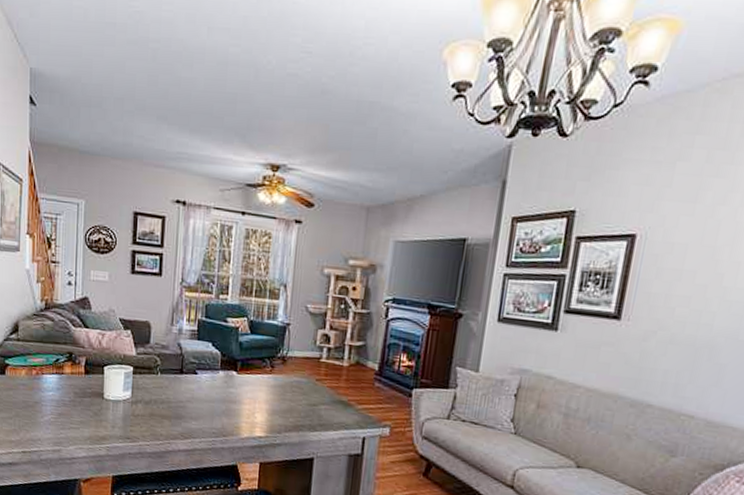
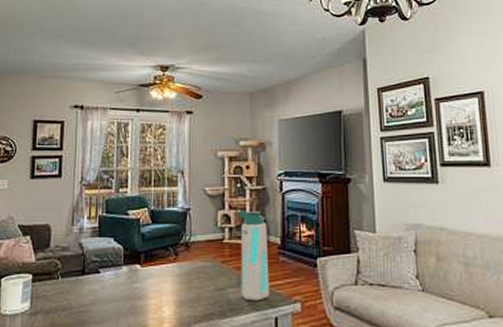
water bottle: none [332,330,367,421] -> present [237,209,270,301]

